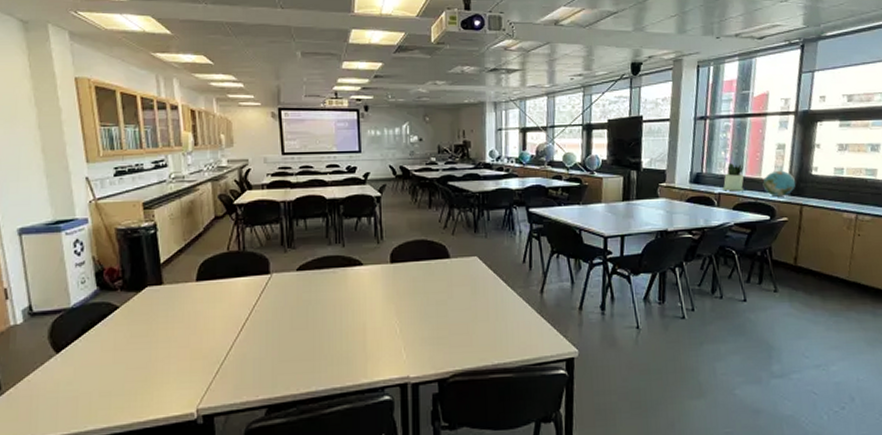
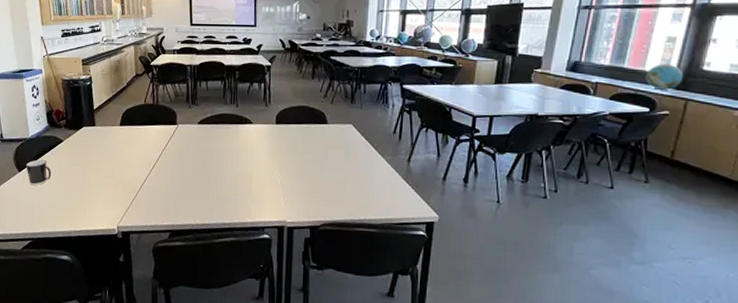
mug: none [66,334,104,370] -> present [26,159,52,186]
planter: present [722,163,745,192] -> none [601,54,628,83]

